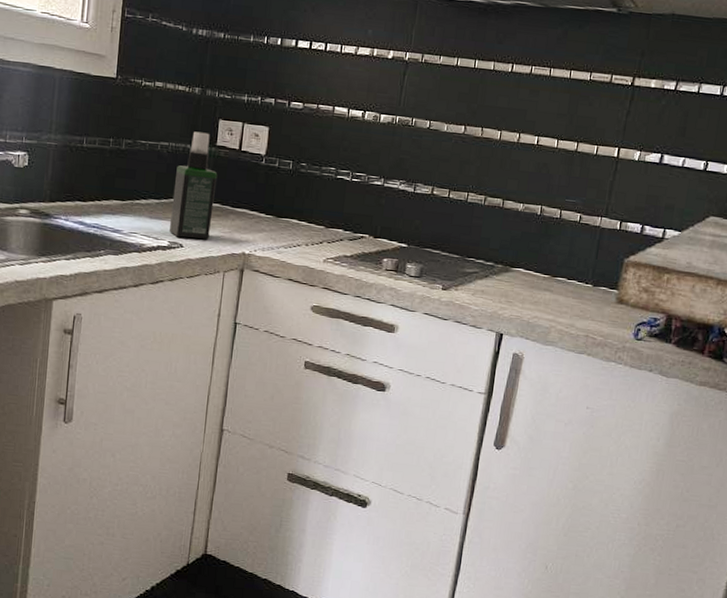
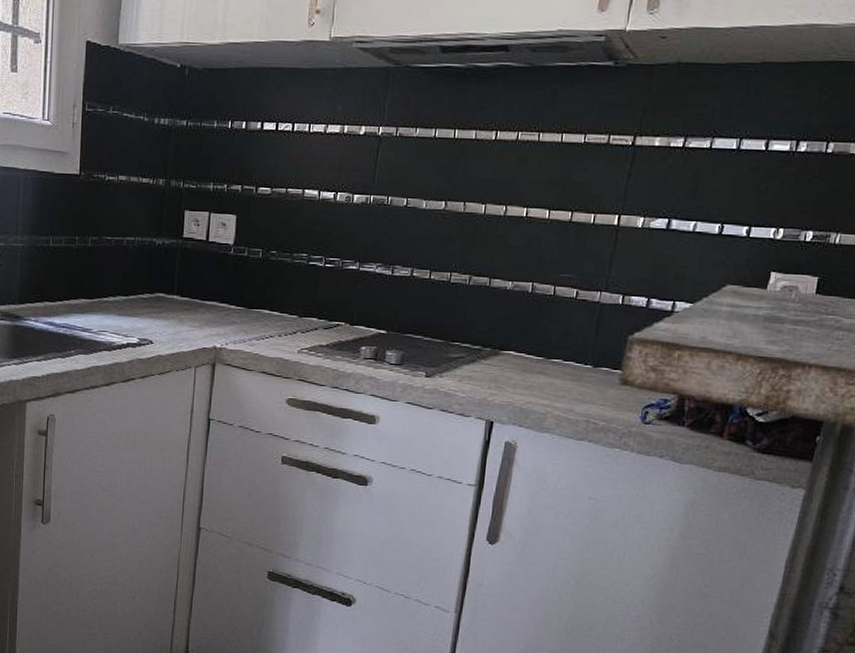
spray bottle: present [169,131,218,240] -> none [138,224,185,336]

